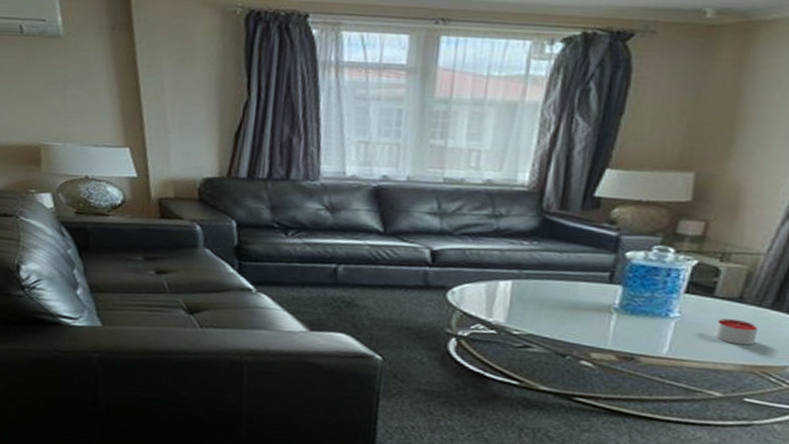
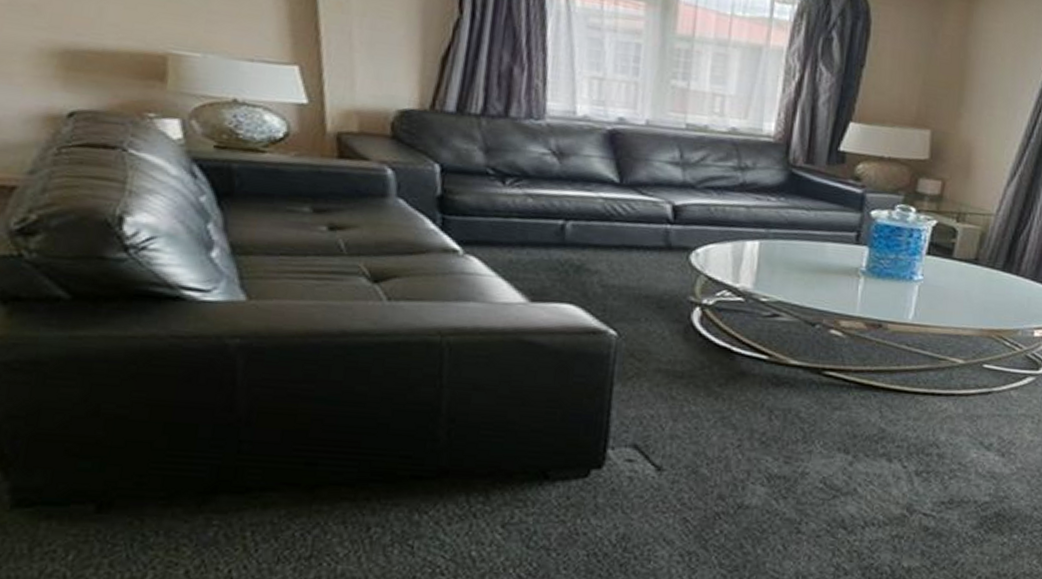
candle: present [714,318,759,346] -> none [955,280,993,309]

